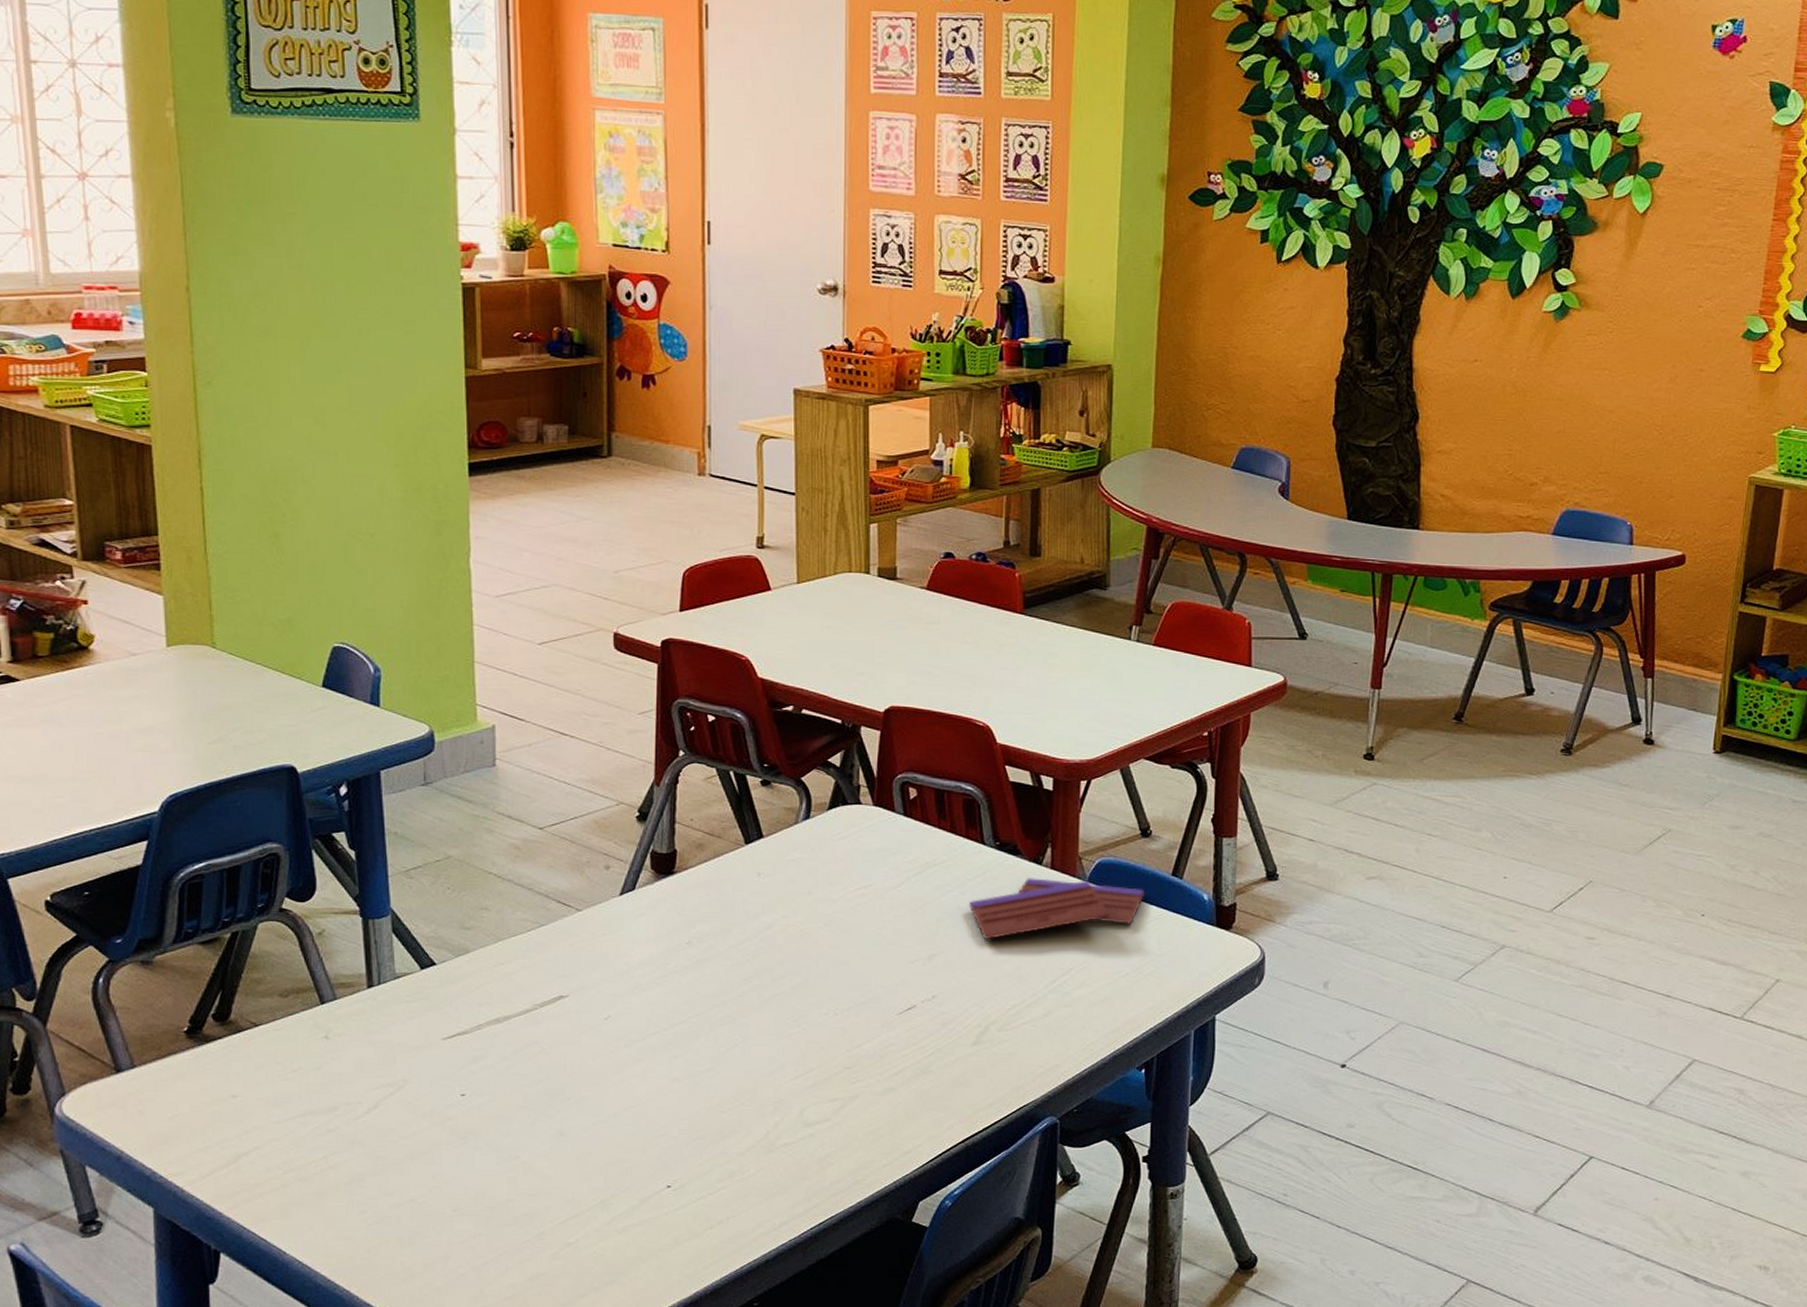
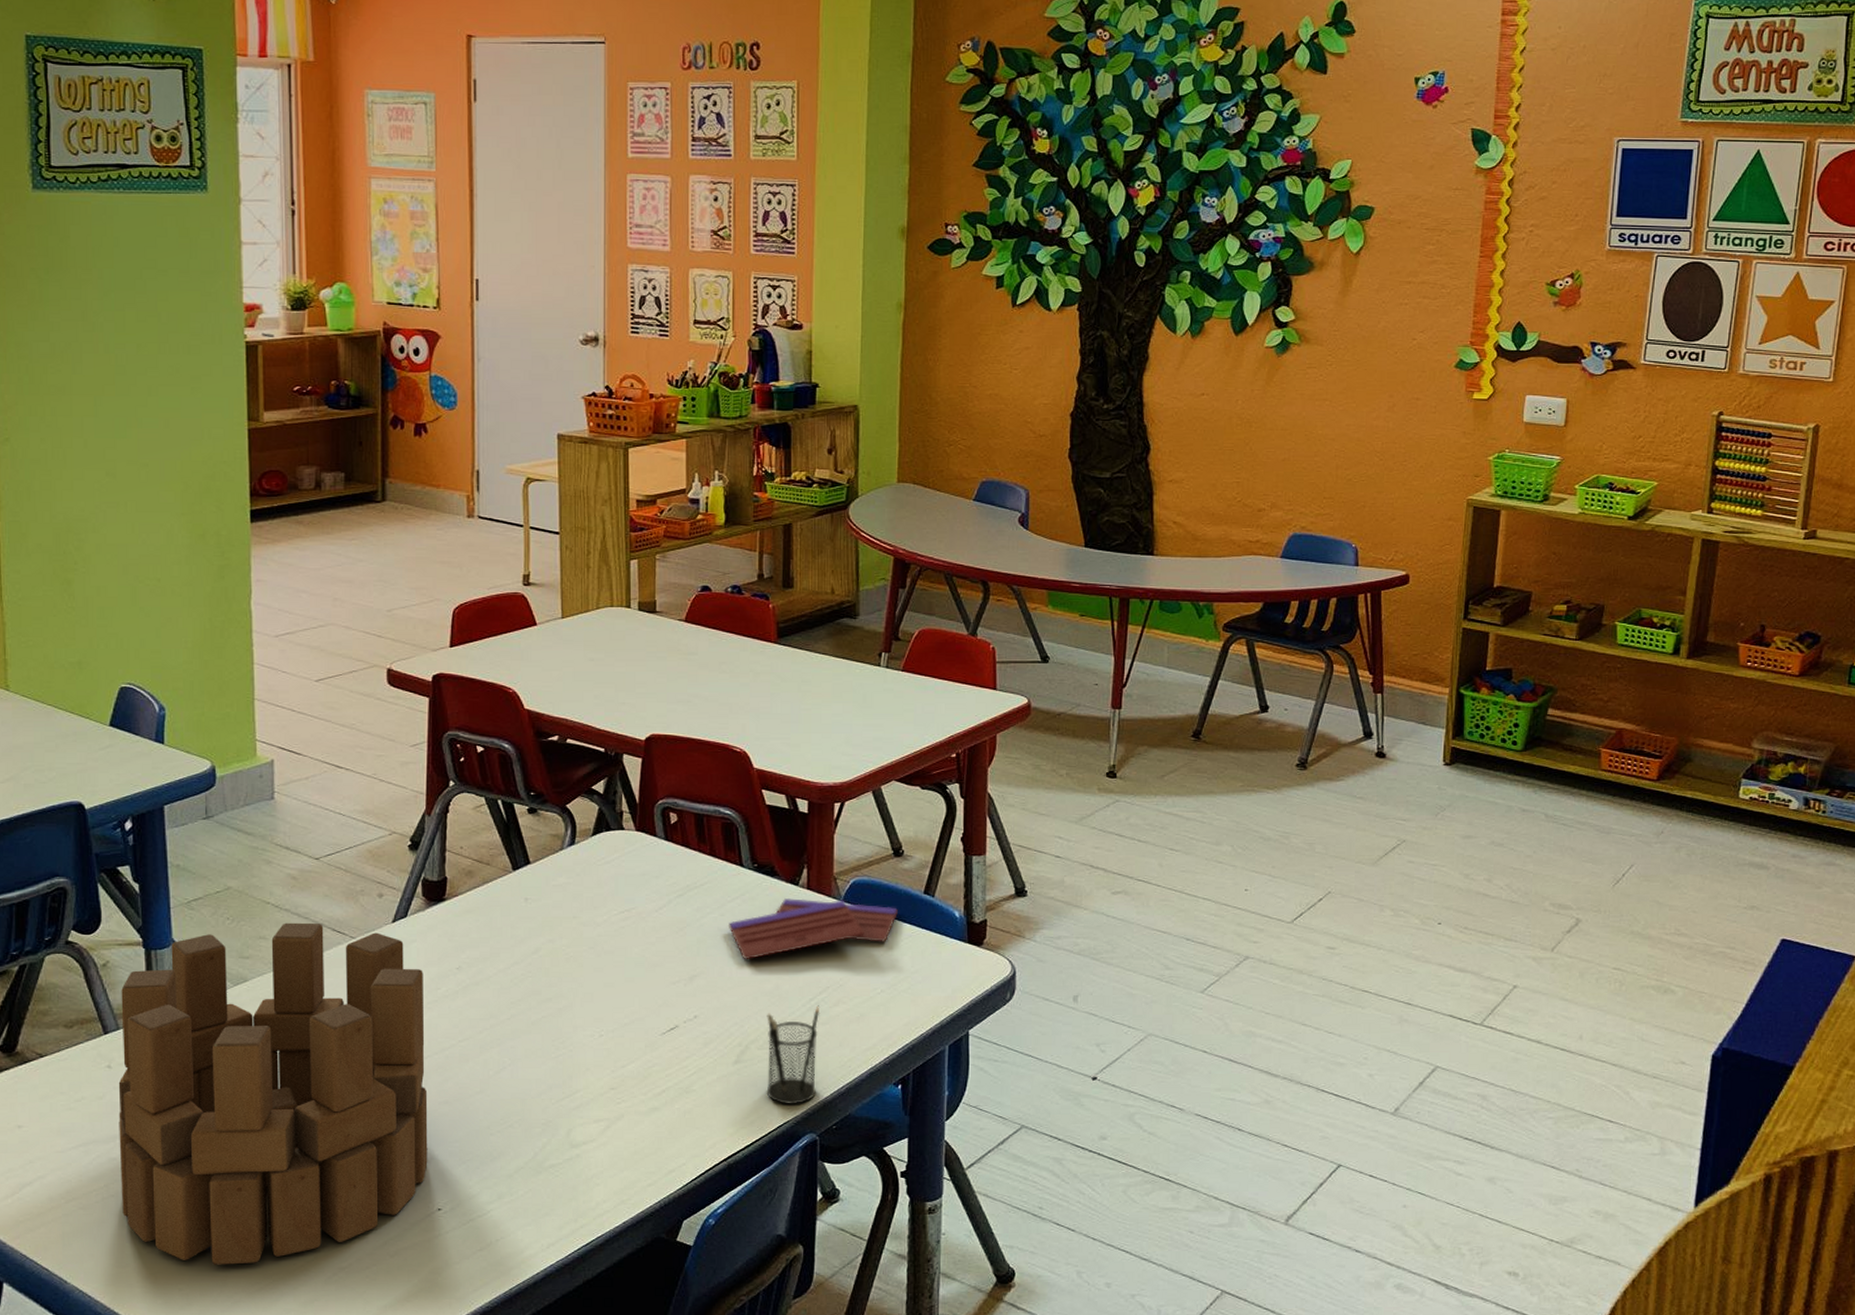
building block set: none [336,893,657,1239] -> present [118,922,428,1265]
pencil holder: none [1006,987,1063,1088] -> present [766,1005,820,1105]

